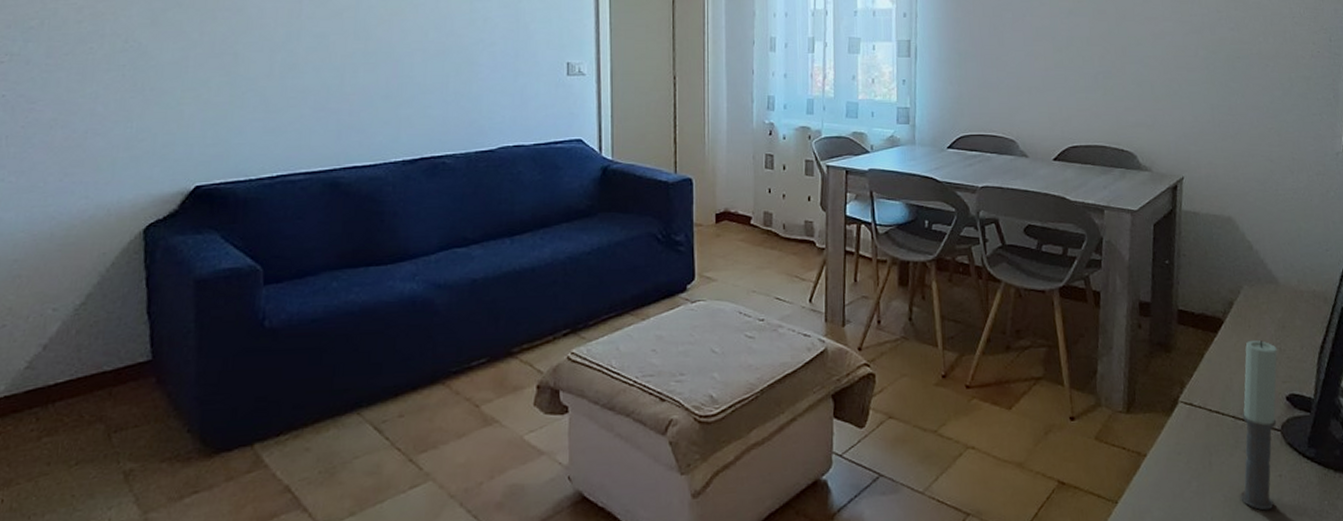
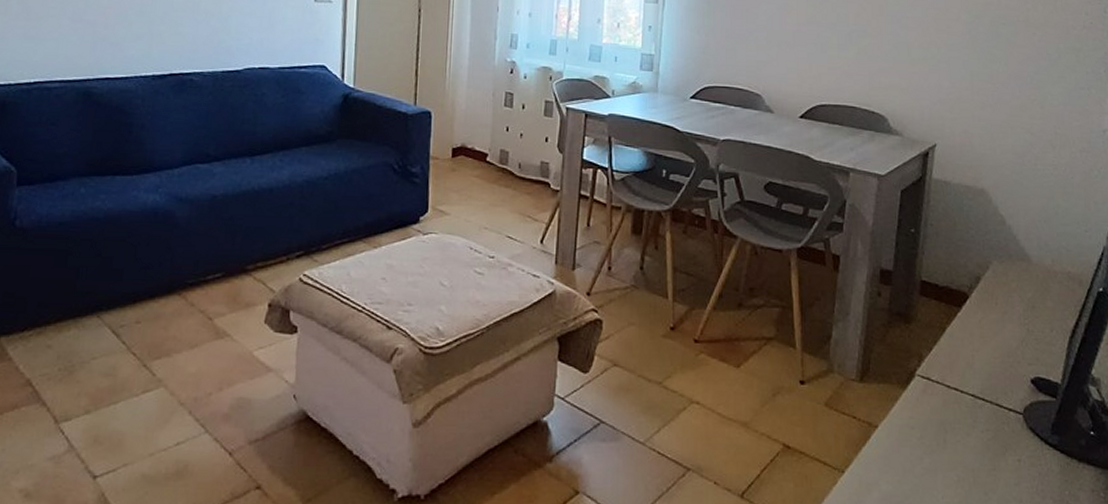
candle: present [1240,340,1278,511] -> none [975,318,1025,495]

